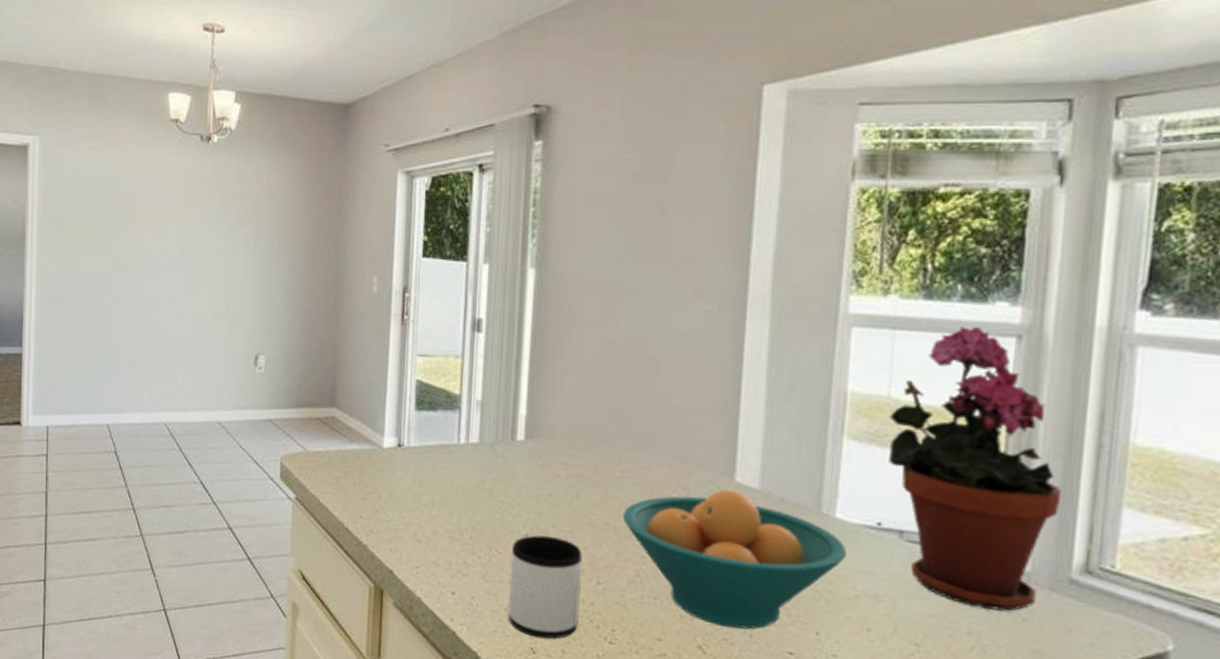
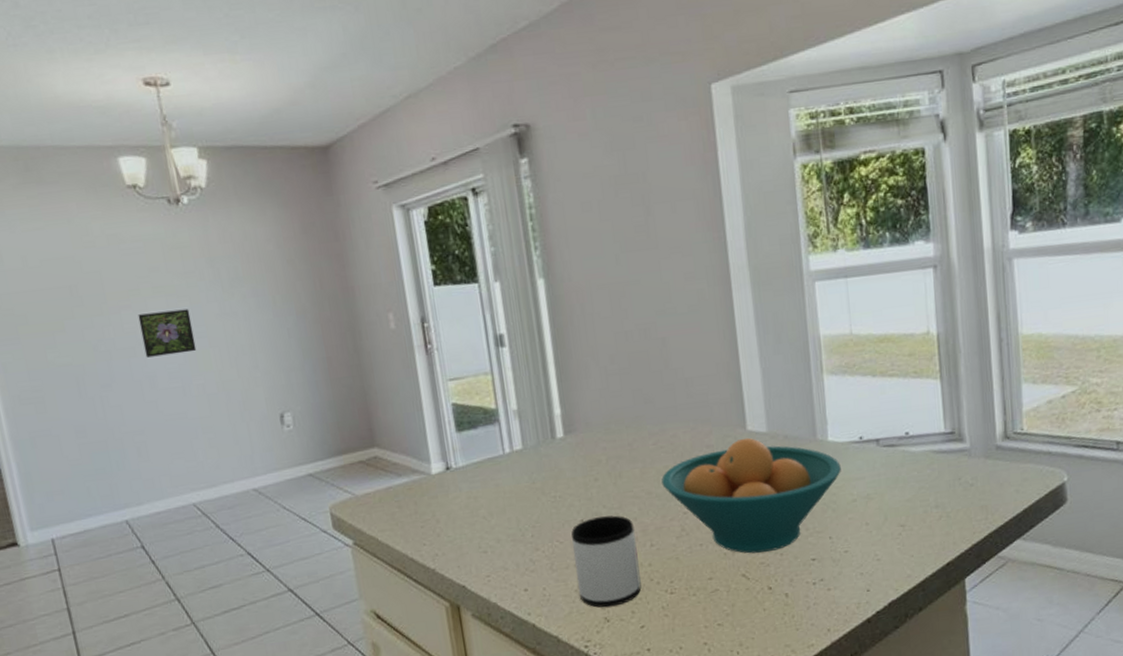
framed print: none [154,238,198,281] -> present [138,309,197,358]
potted plant: present [889,326,1061,611] -> none [854,264,981,485]

